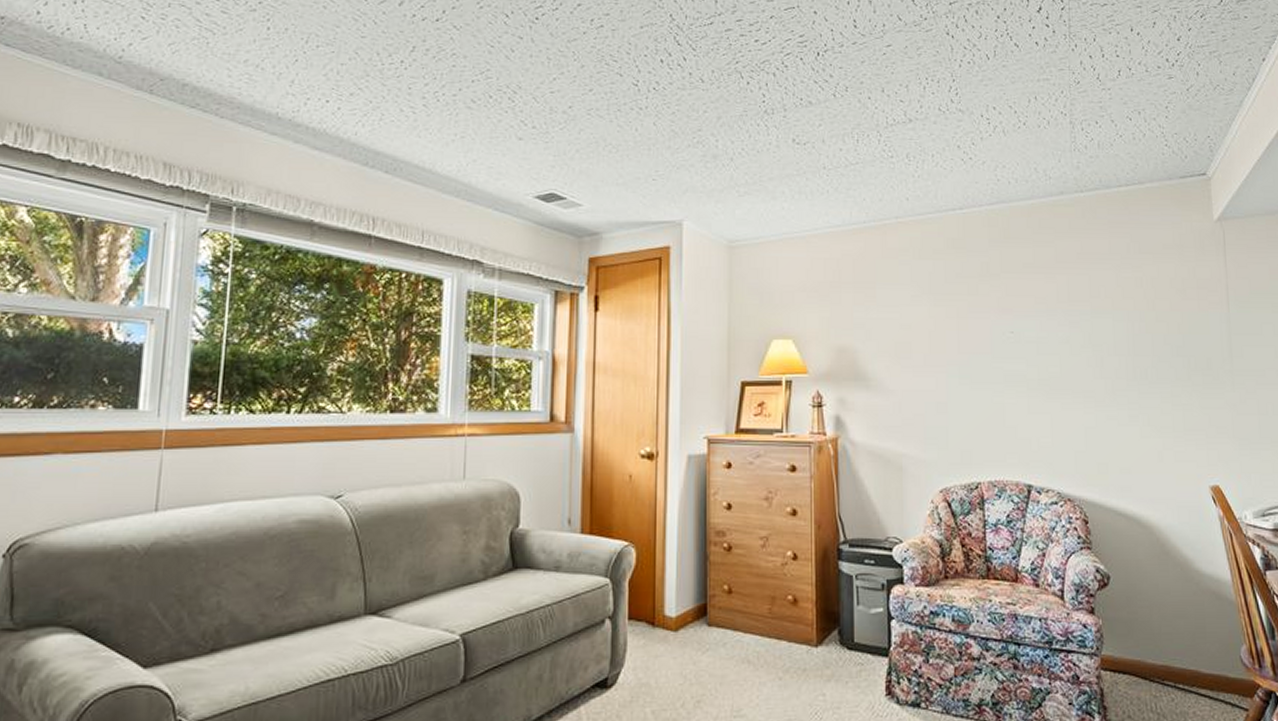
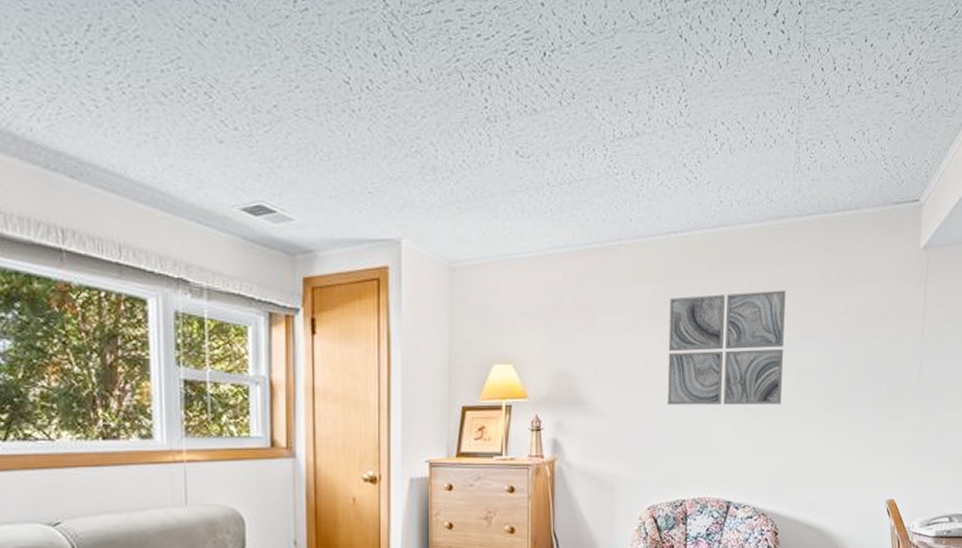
wall art: none [951,264,1080,382] -> present [666,290,786,406]

